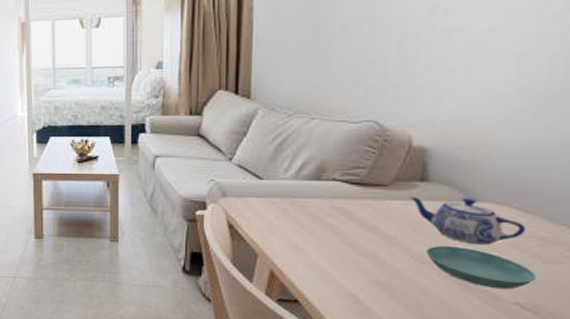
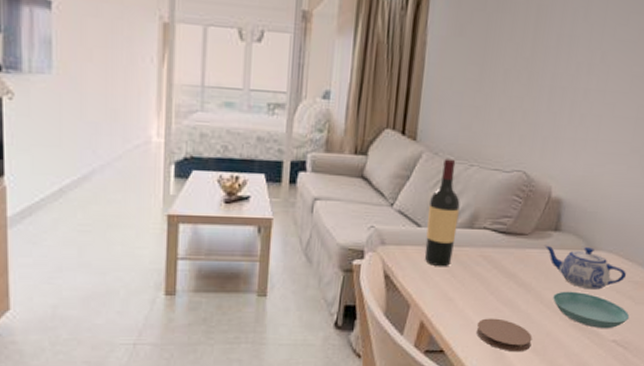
wine bottle: none [268,113,303,218] -> present [424,158,460,267]
coaster: none [333,270,404,308] -> present [476,318,533,352]

